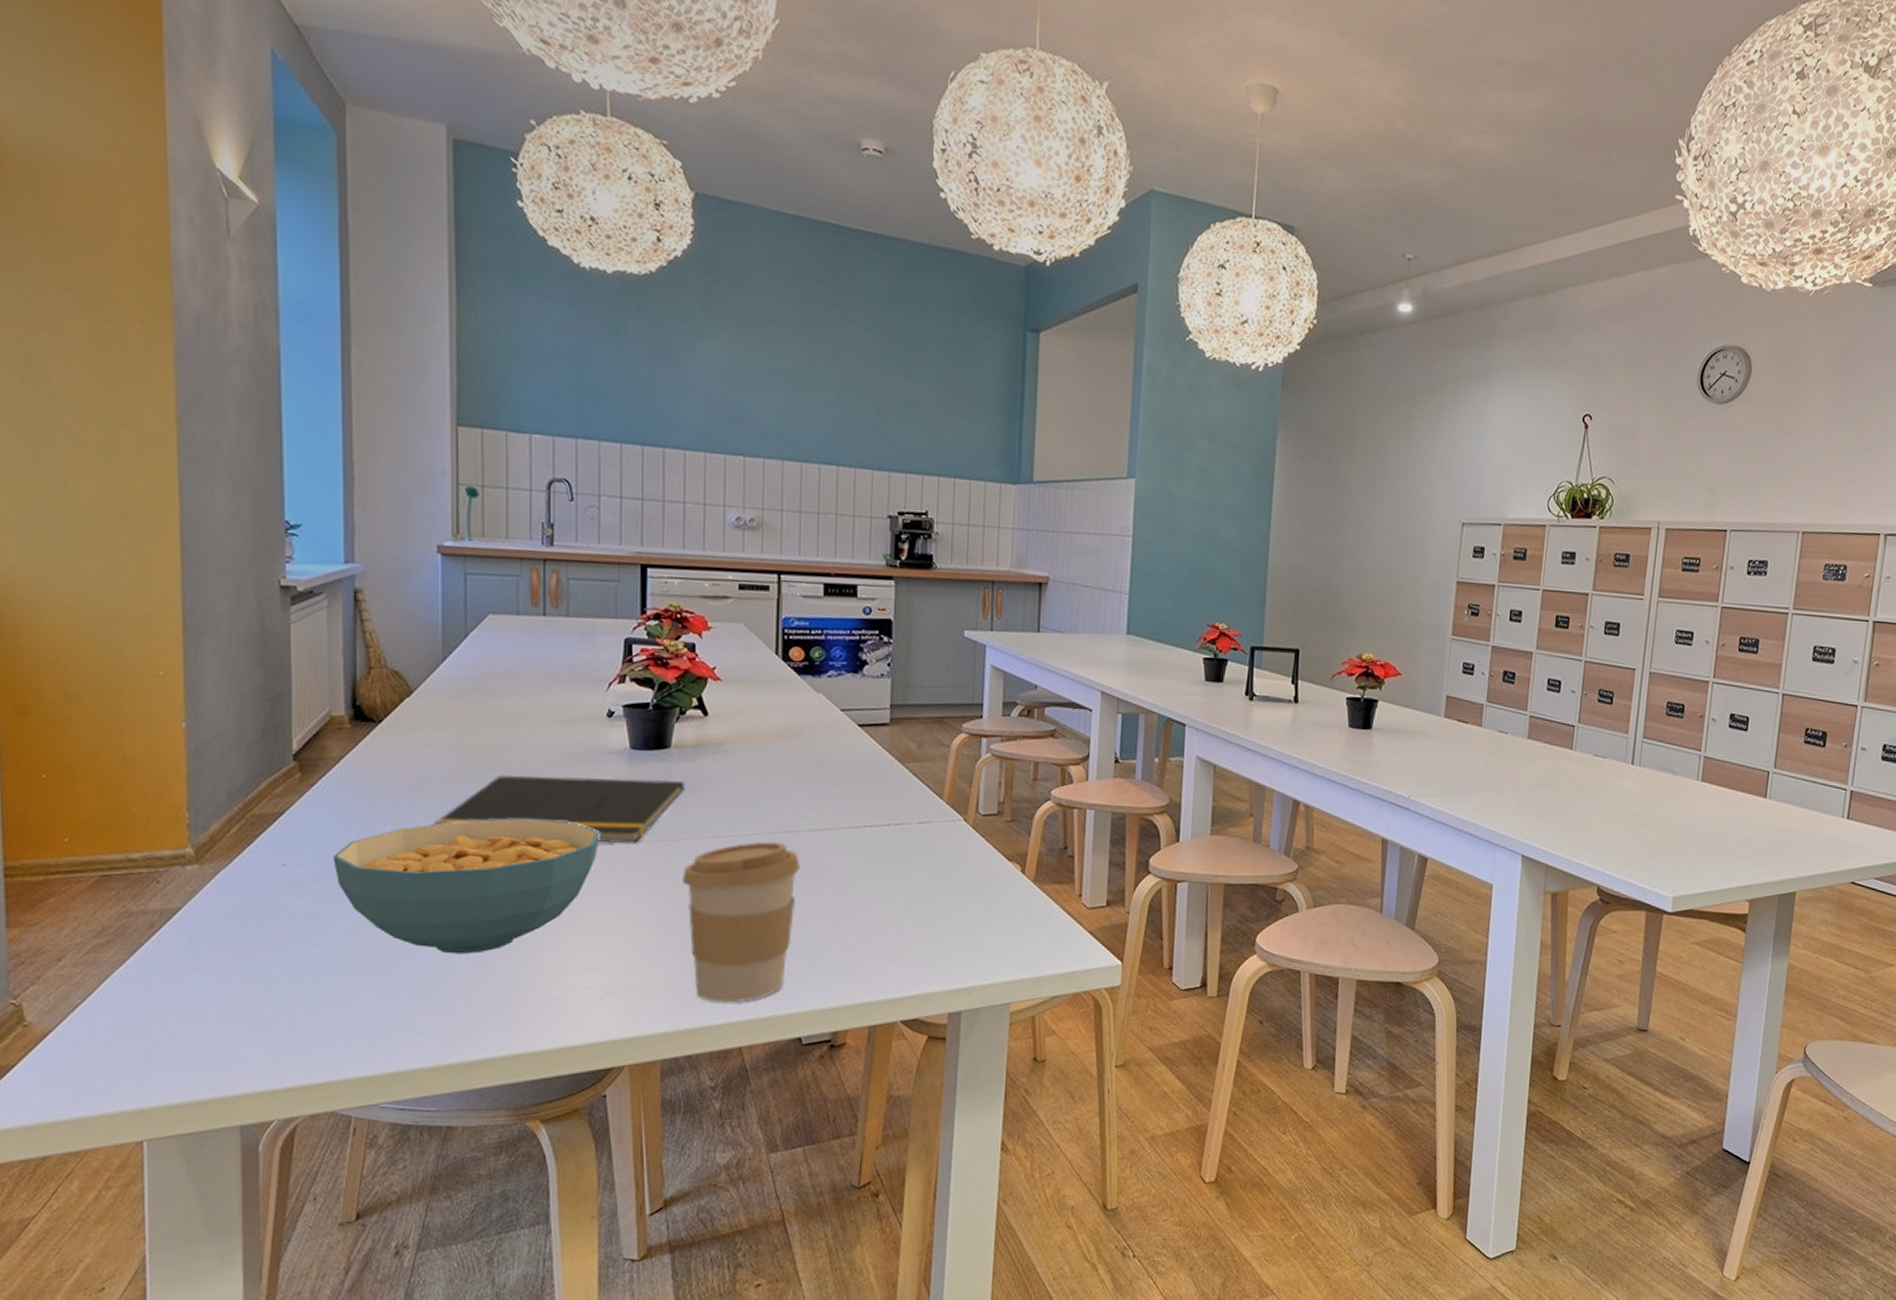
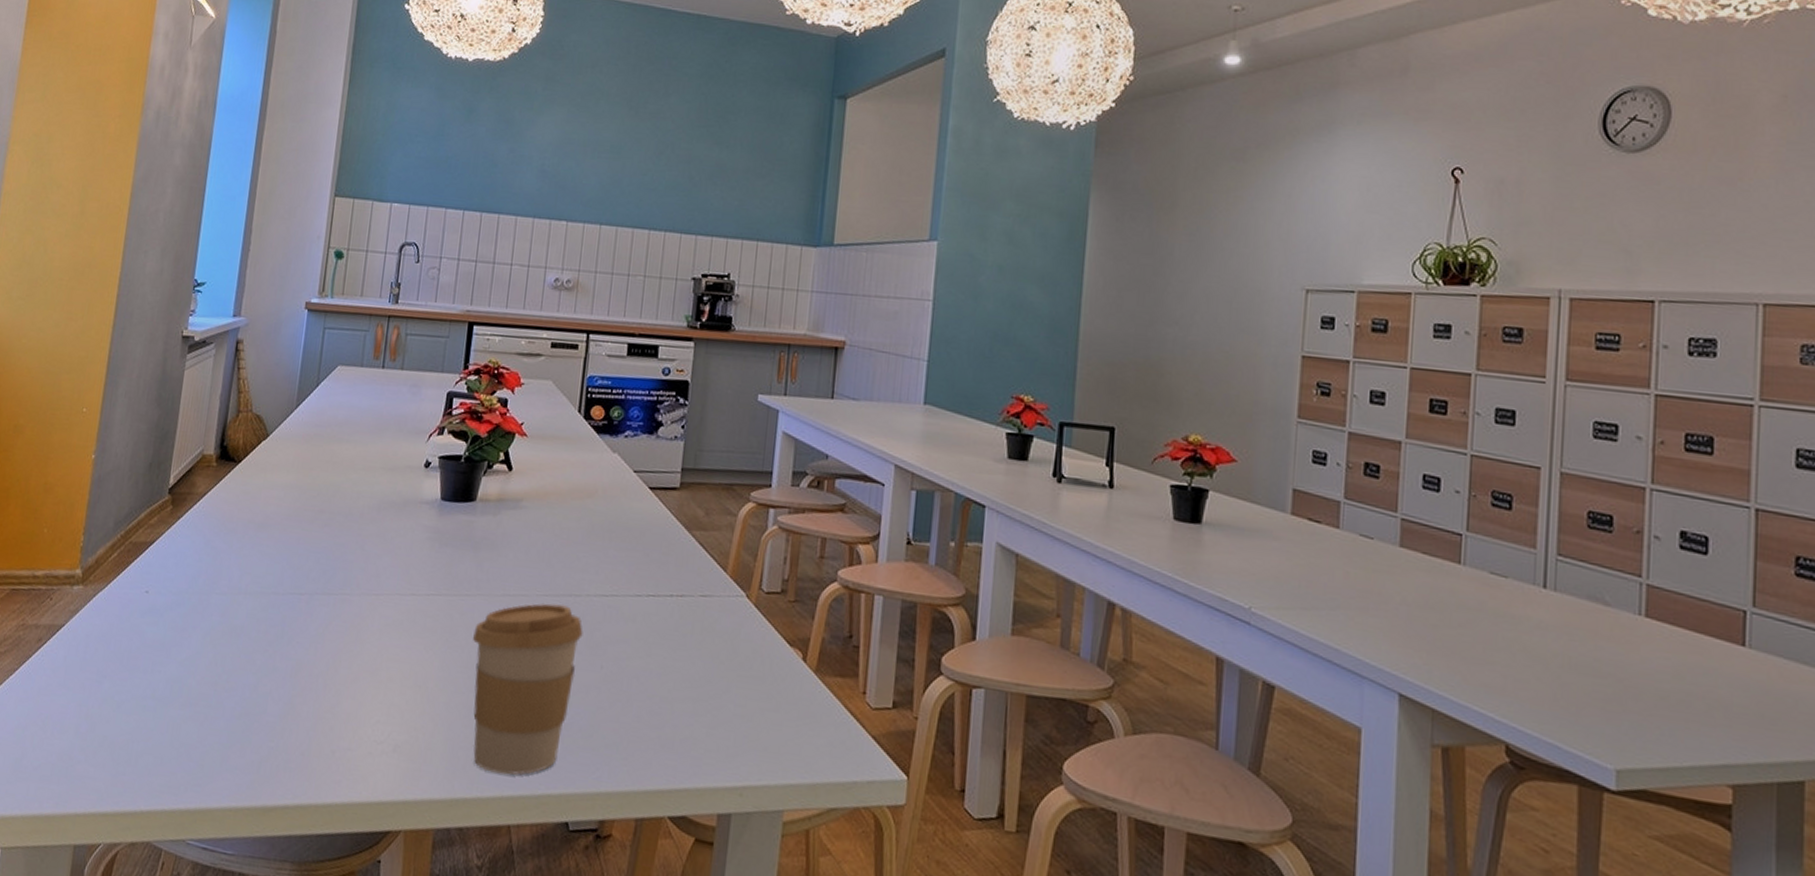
cereal bowl: present [333,818,600,955] -> none [184,560,406,695]
notepad: present [431,774,686,844] -> none [266,518,486,596]

